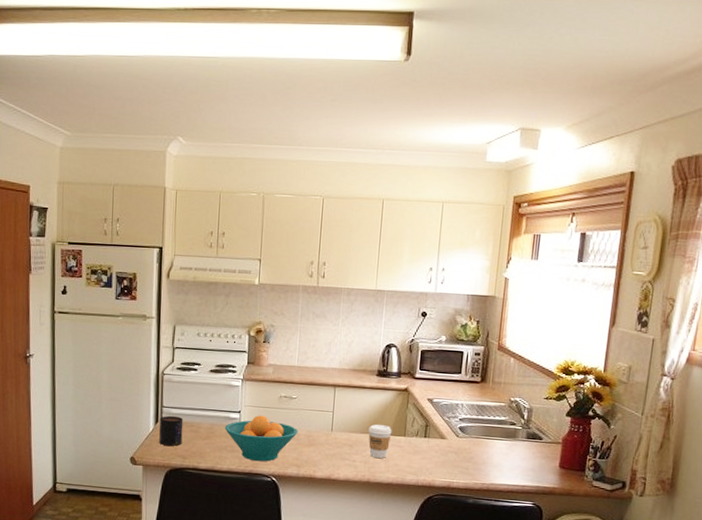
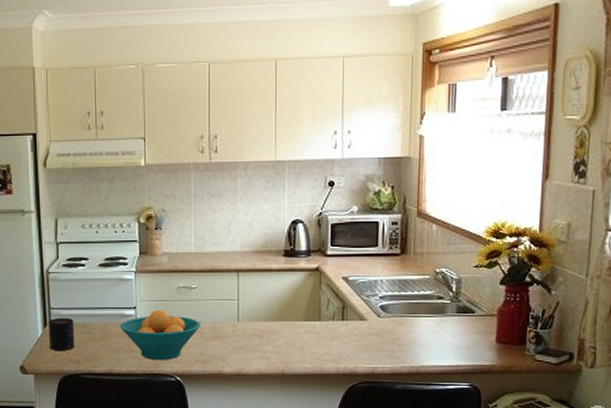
coffee cup: present [368,424,392,458] -> none [279,309,305,347]

